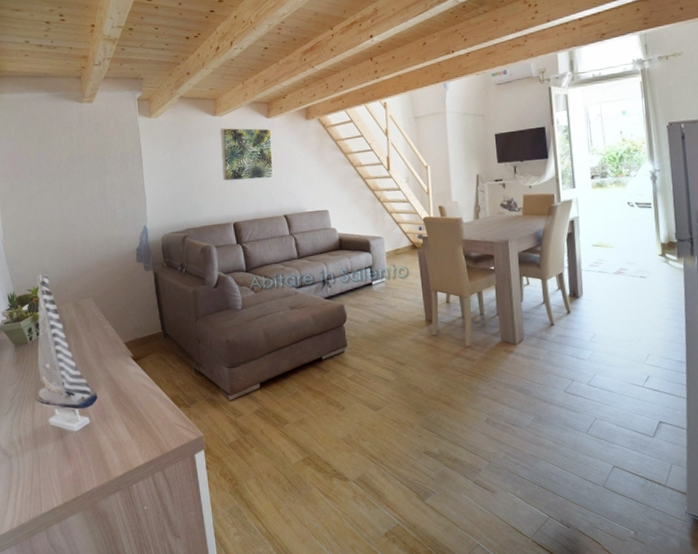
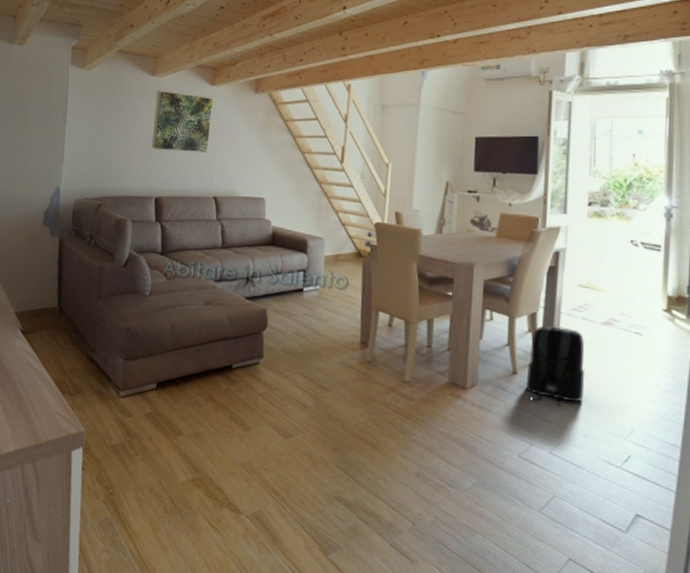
backpack: none [561,280,608,345] -> present [525,325,585,406]

